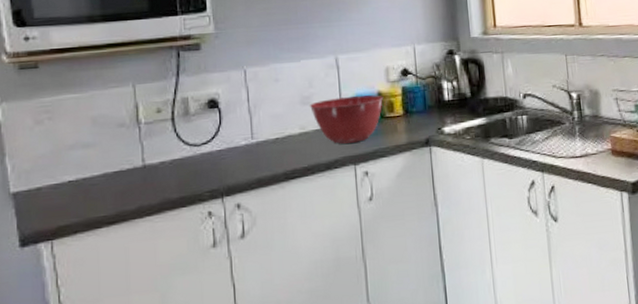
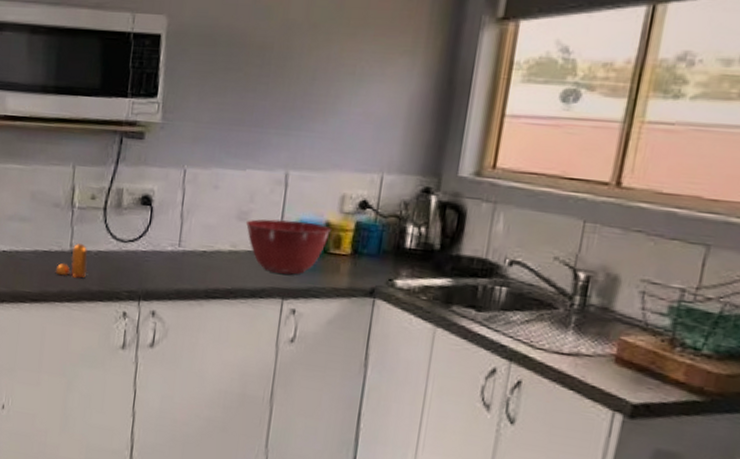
pepper shaker: none [130,157,165,192] -> present [55,243,88,278]

